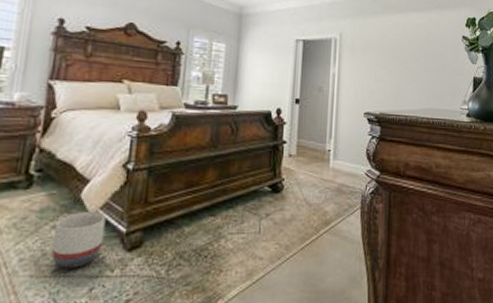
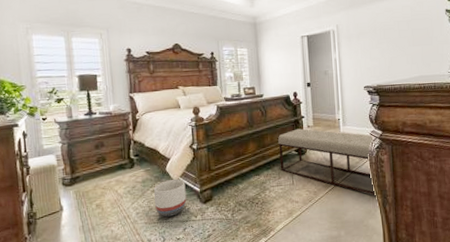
bench: none [245,157,369,258] -> present [278,128,377,196]

